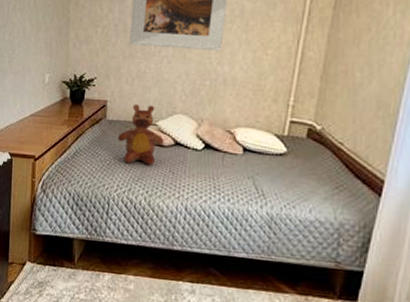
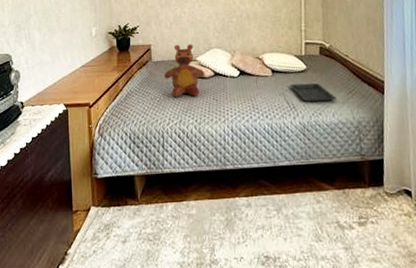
serving tray: none [262,168,318,196] -> present [289,83,337,103]

